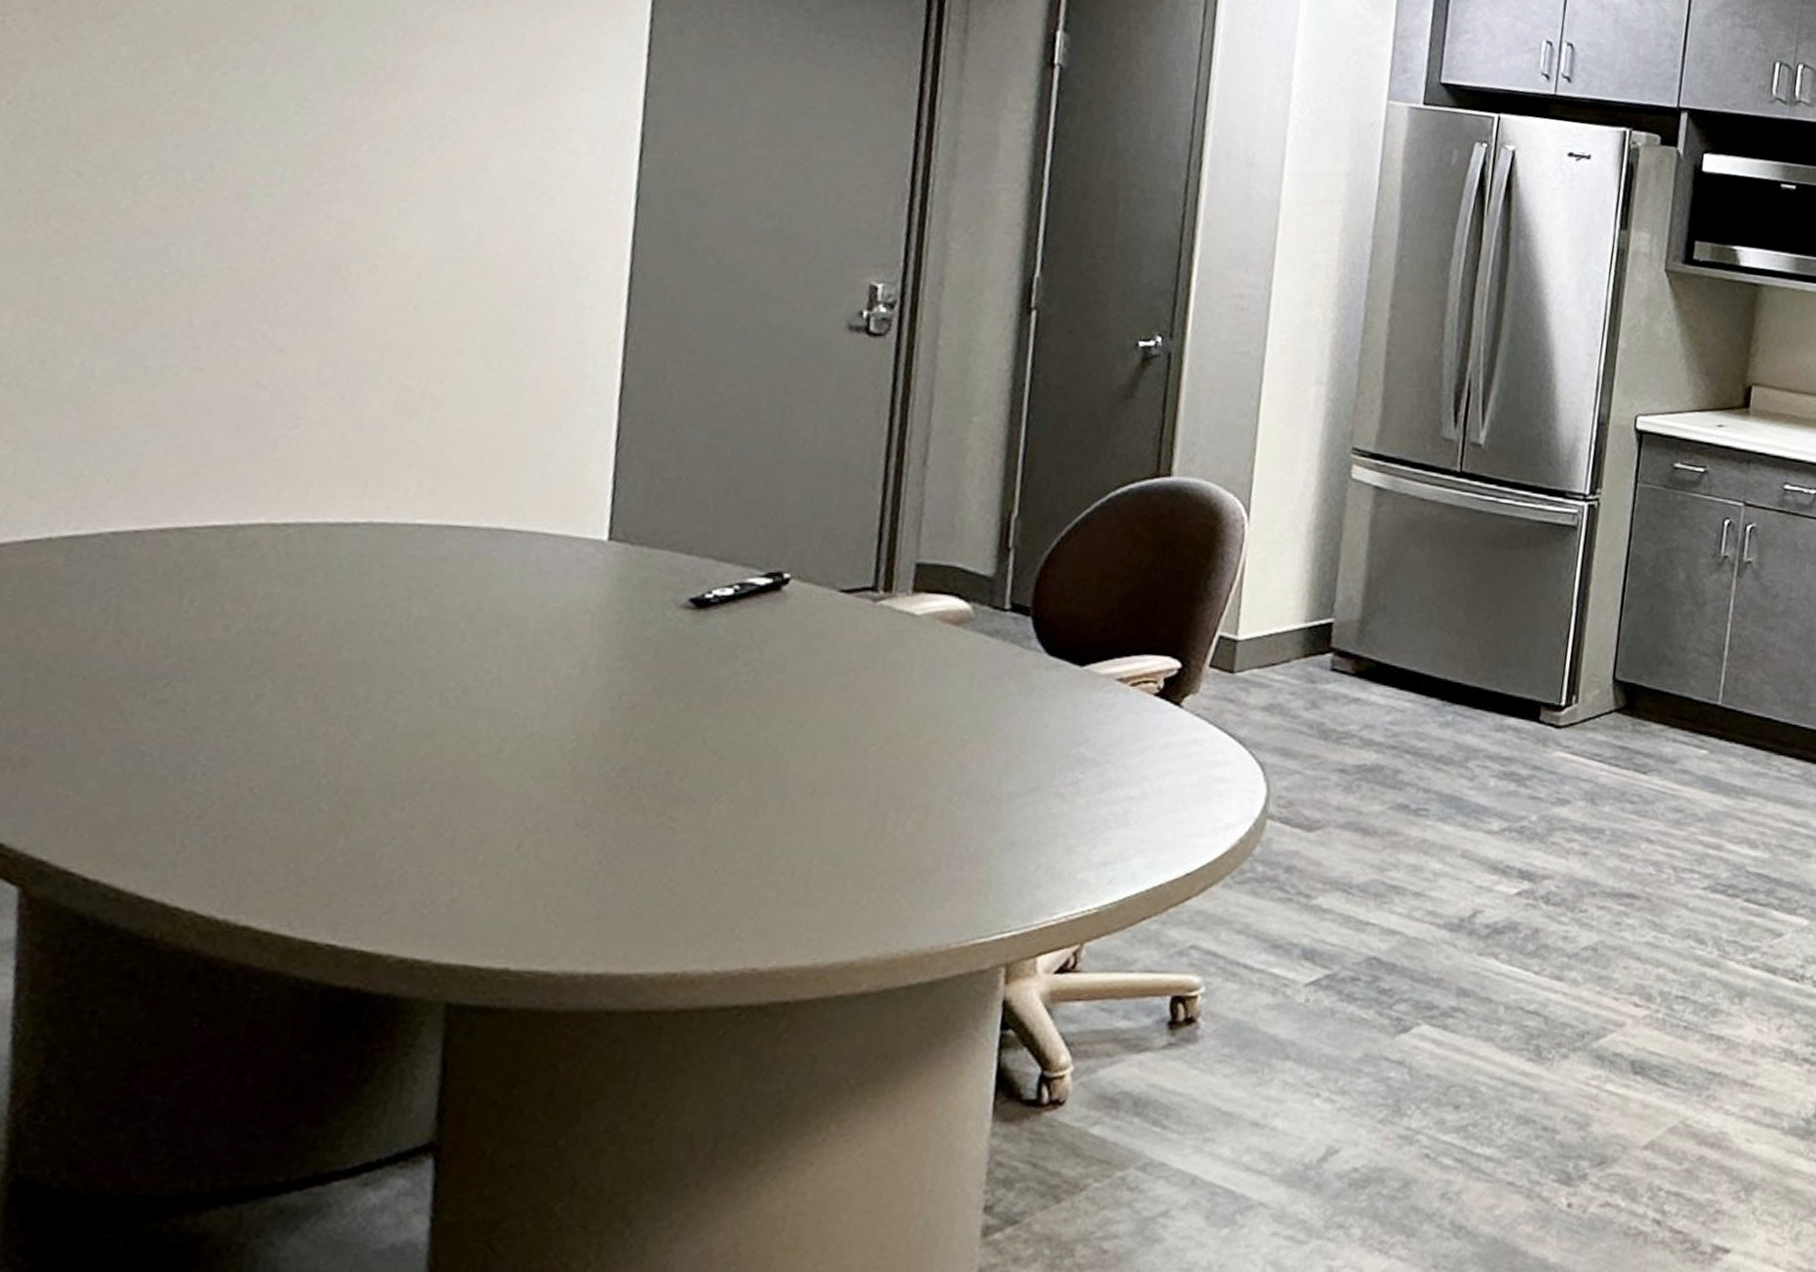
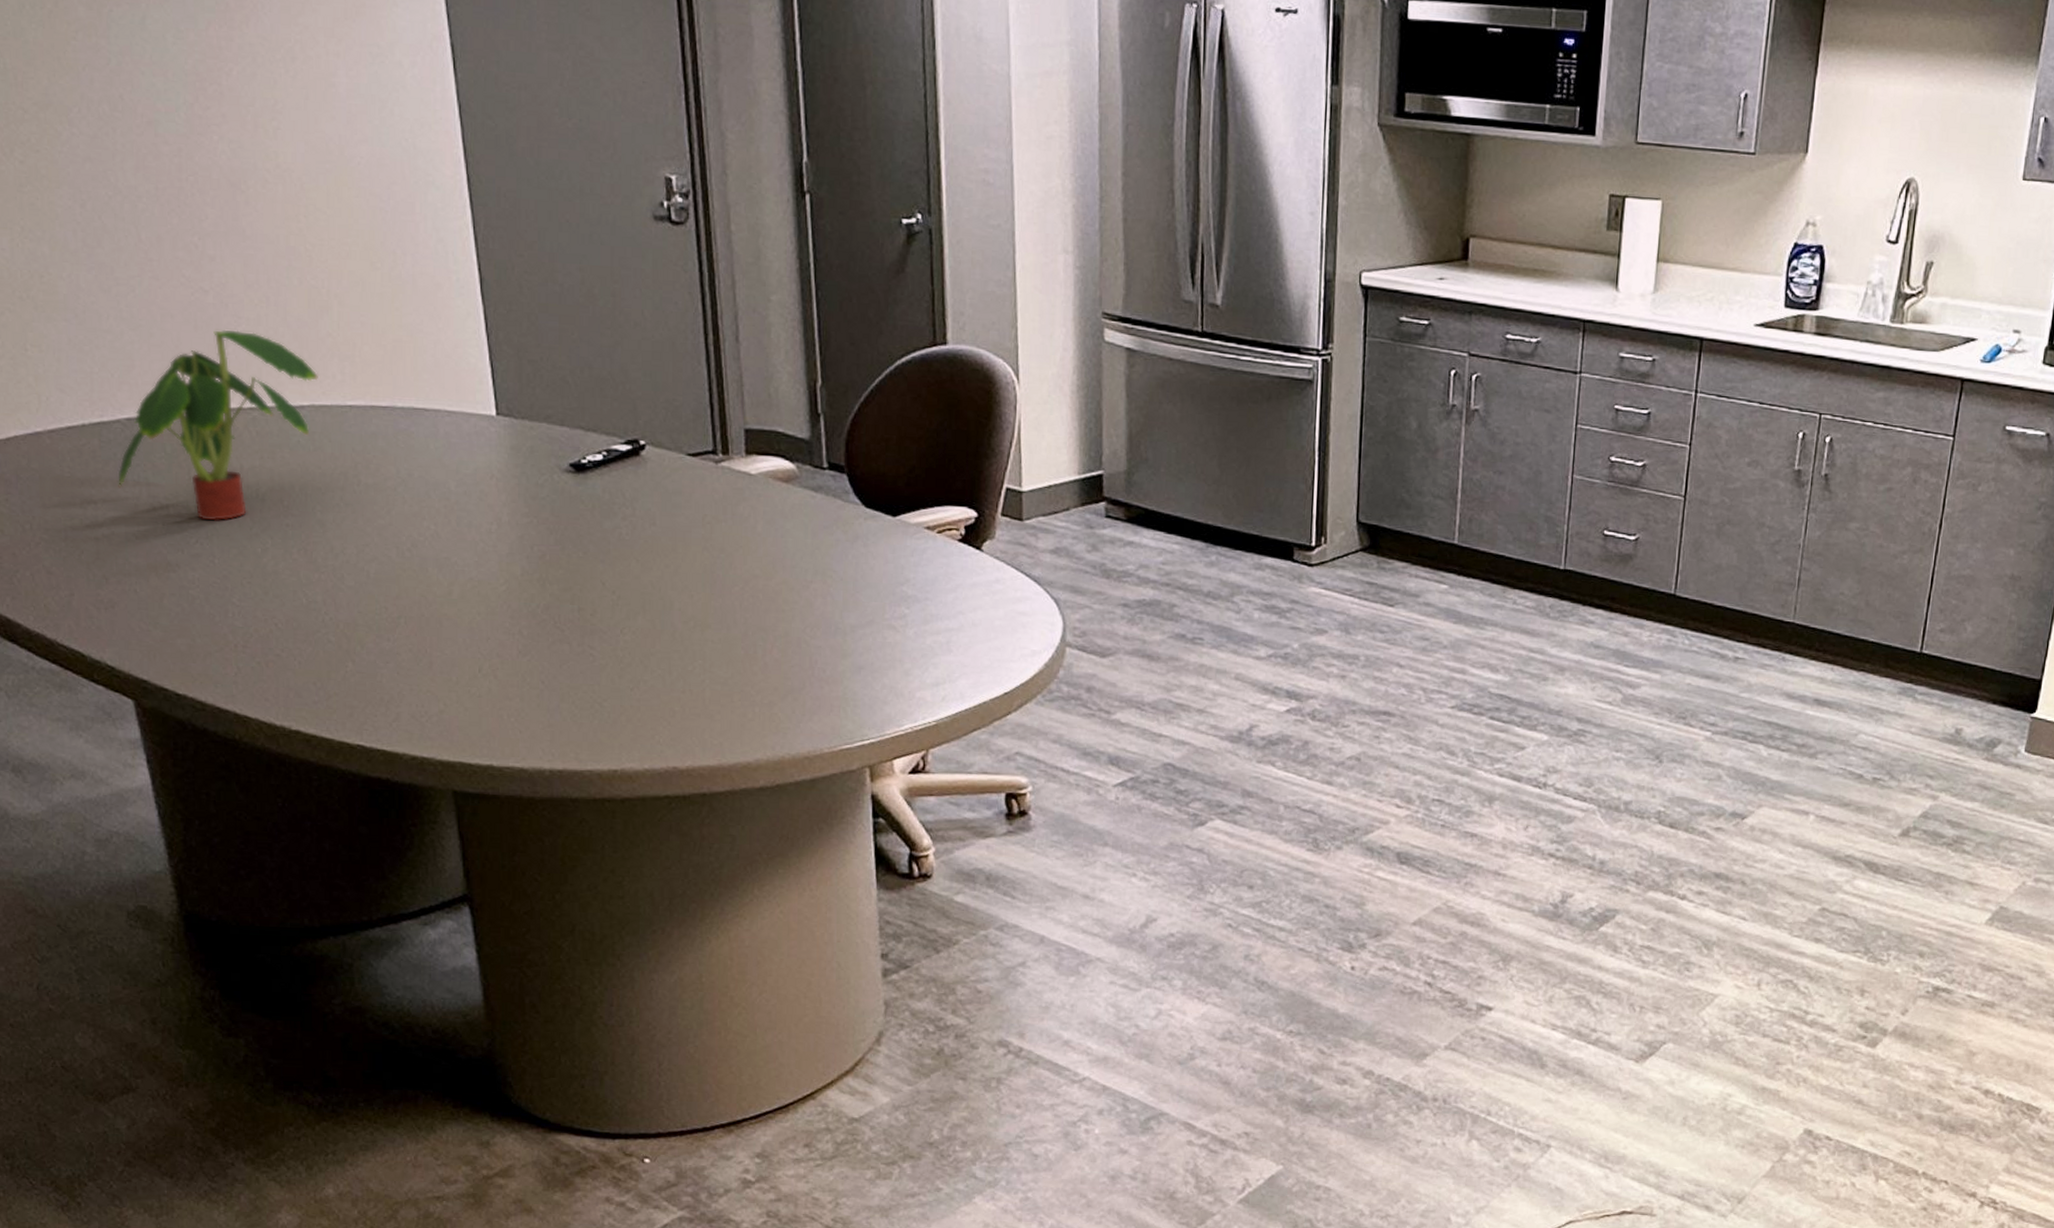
plant: none [76,431,387,660] -> present [117,329,318,521]

